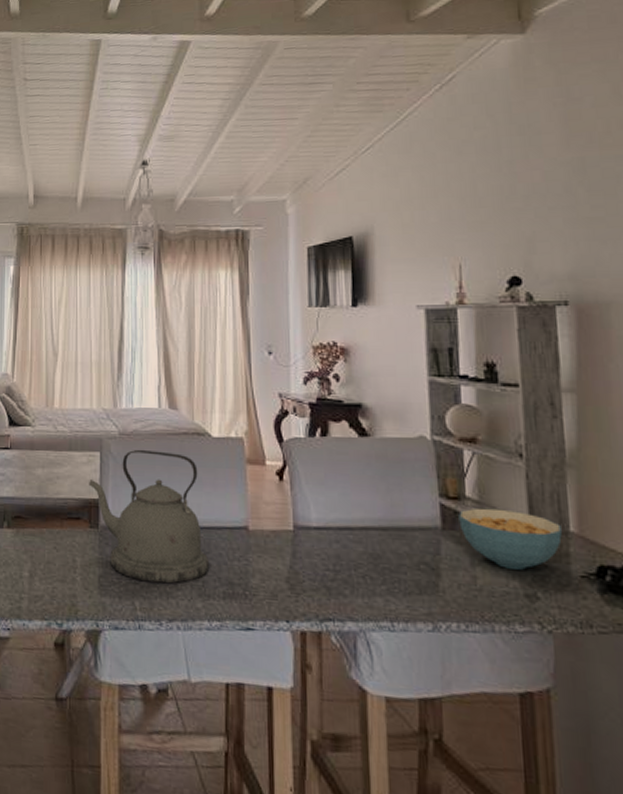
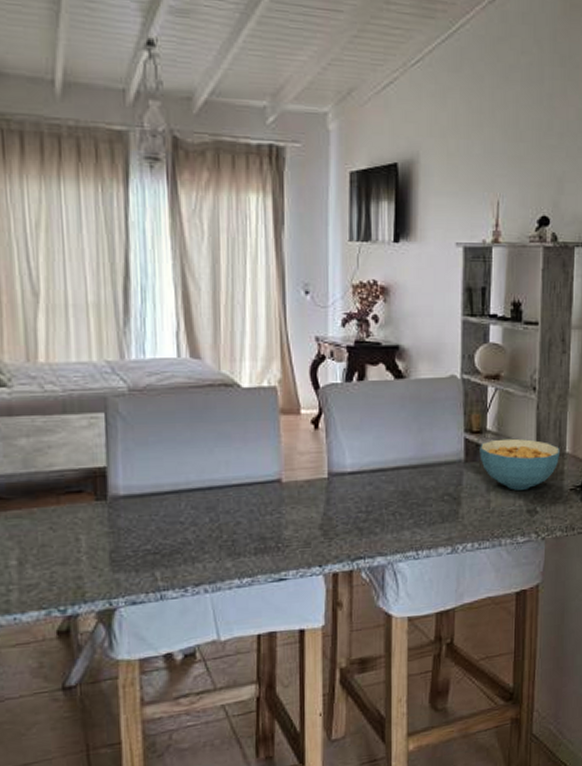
kettle: present [88,449,210,584] -> none [90,406,240,551]

